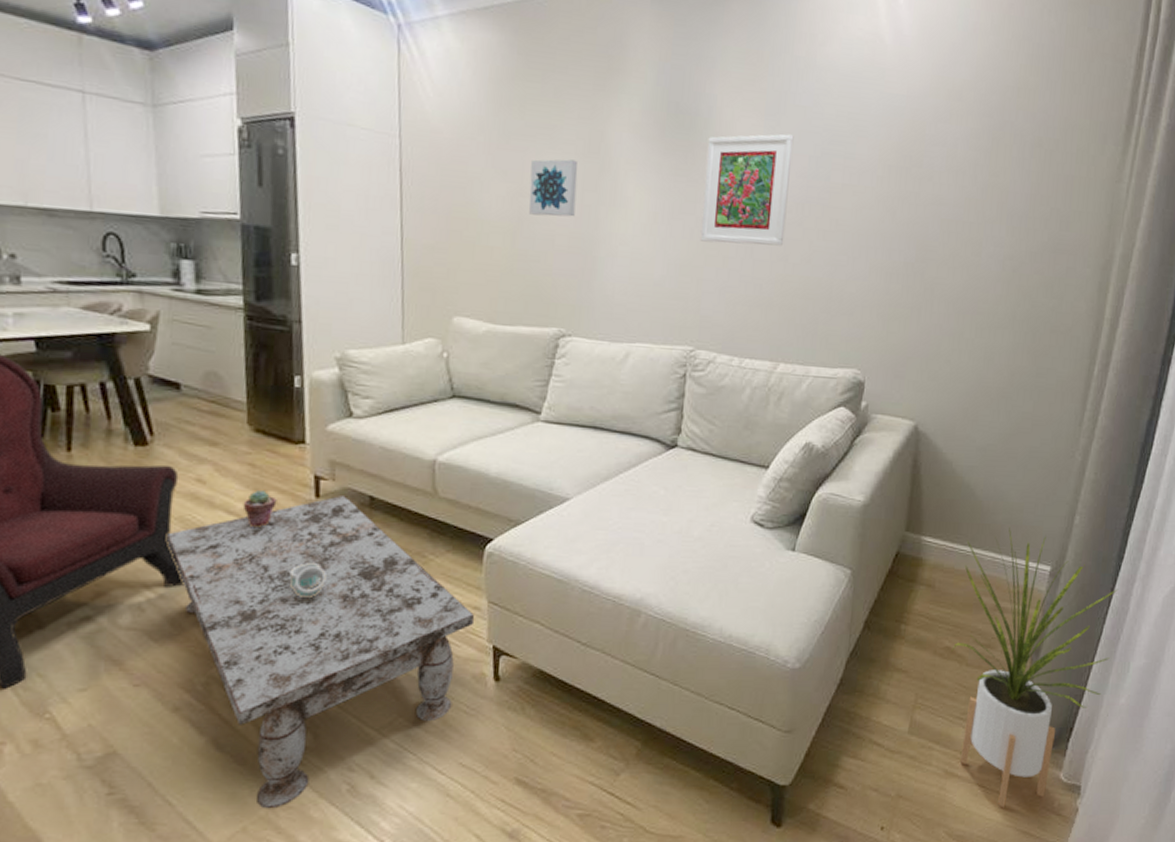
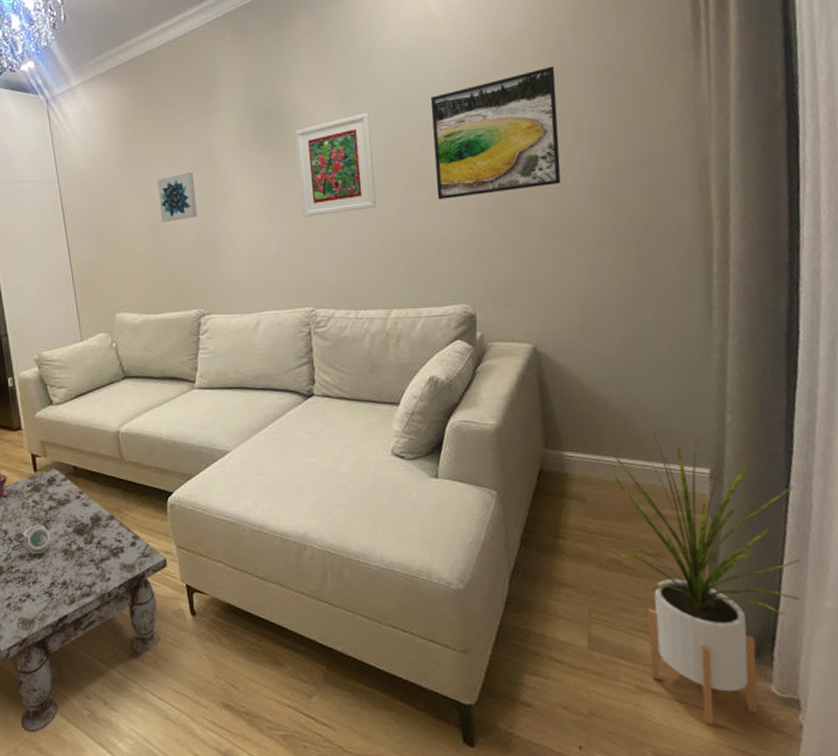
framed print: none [849,128,993,257] -> present [430,66,561,200]

